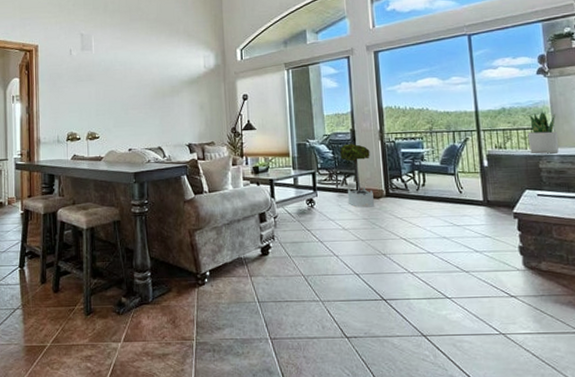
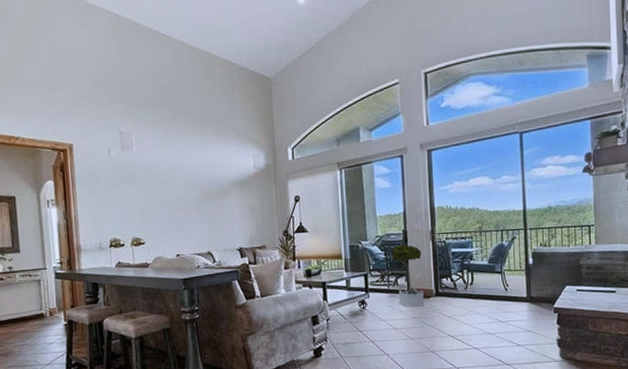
planter: present [527,111,559,154] -> none [571,209,599,251]

